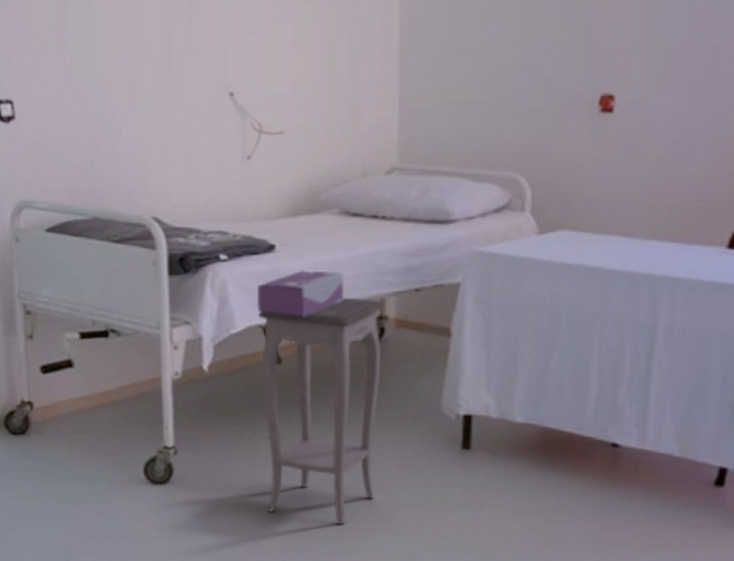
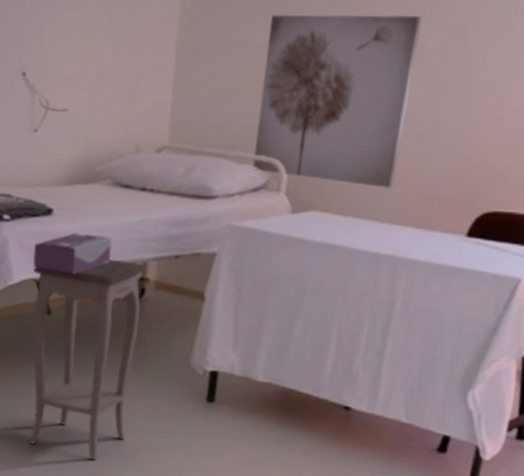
wall art: none [493,10,662,201] -> present [253,14,422,189]

